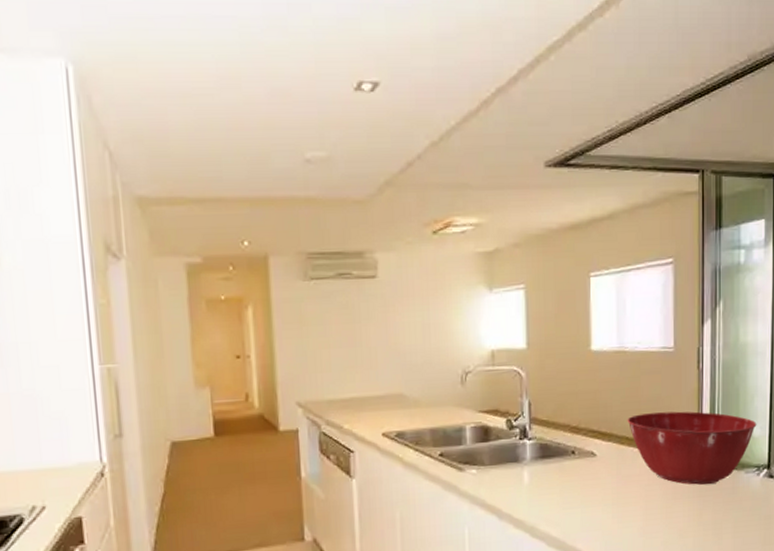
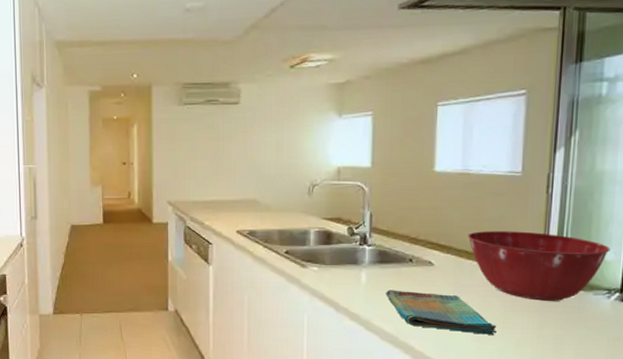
dish towel: none [550,487,662,528] -> present [386,290,498,336]

